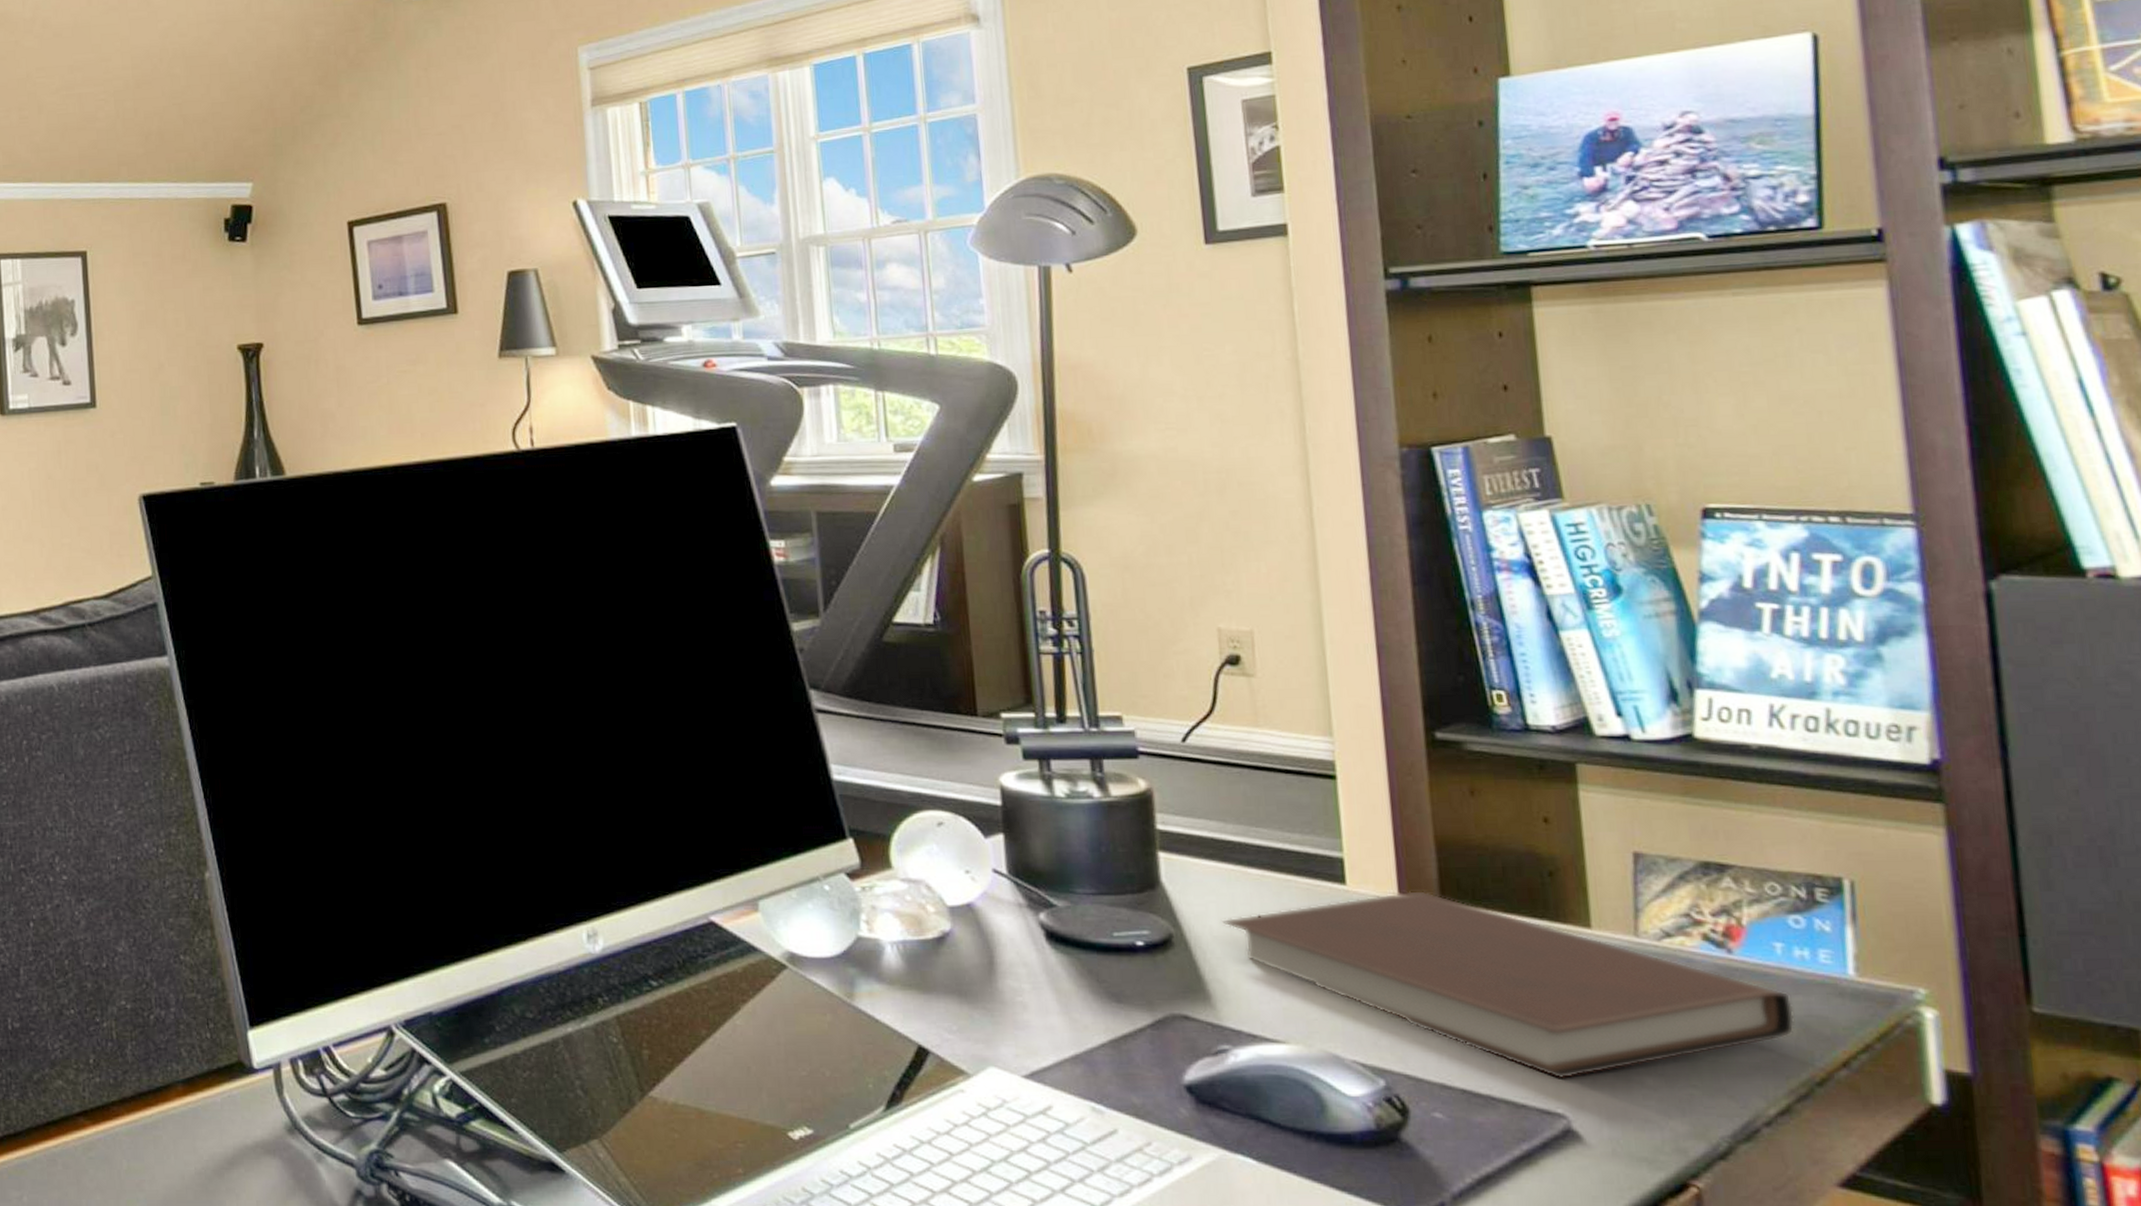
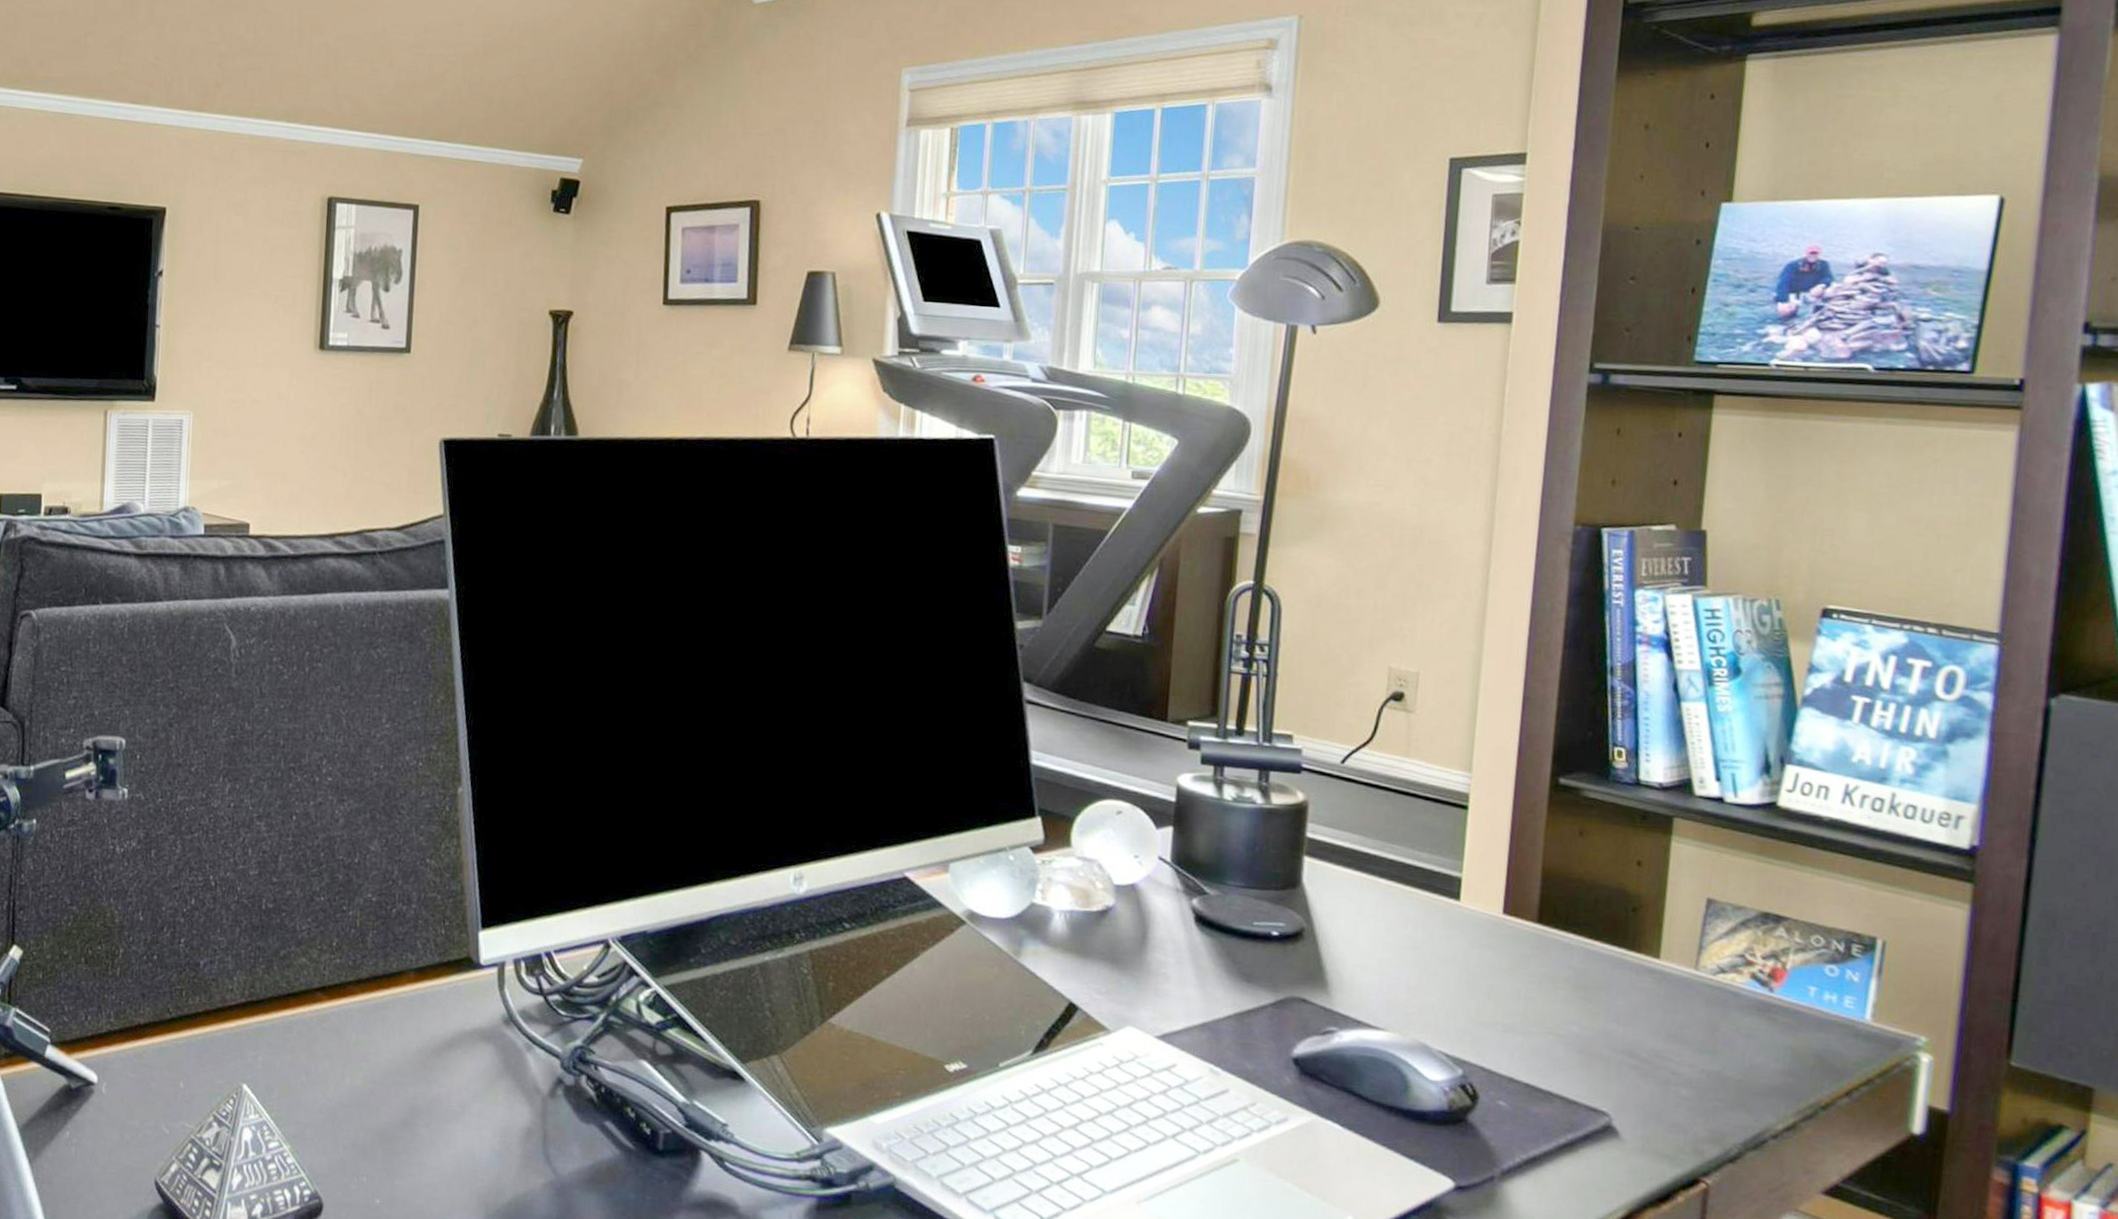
notebook: present [1222,891,1795,1079] -> none [1349,911,1815,1084]

